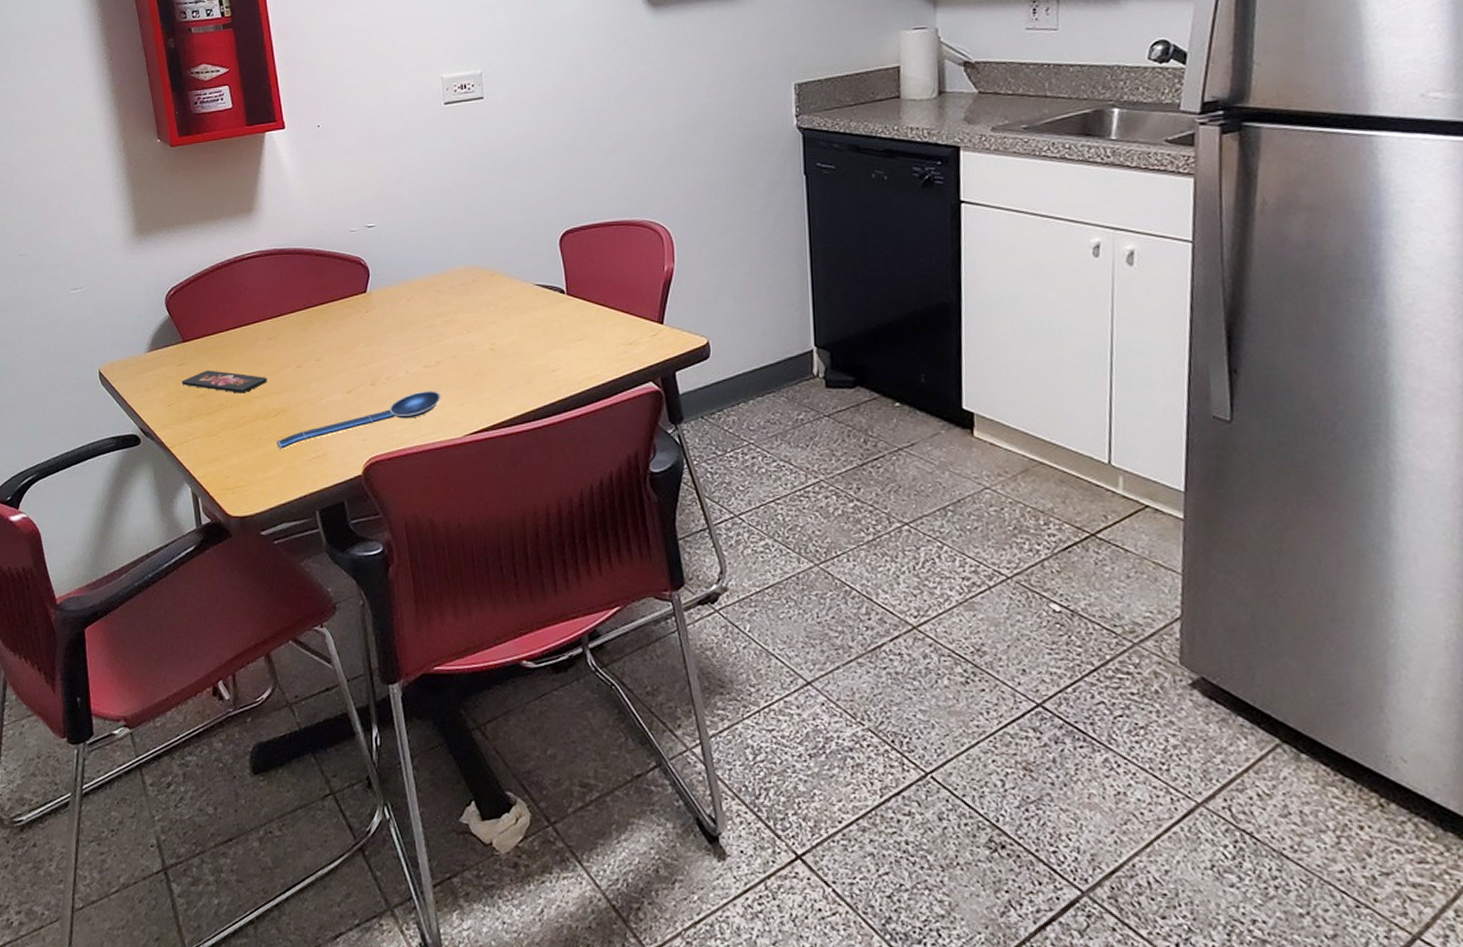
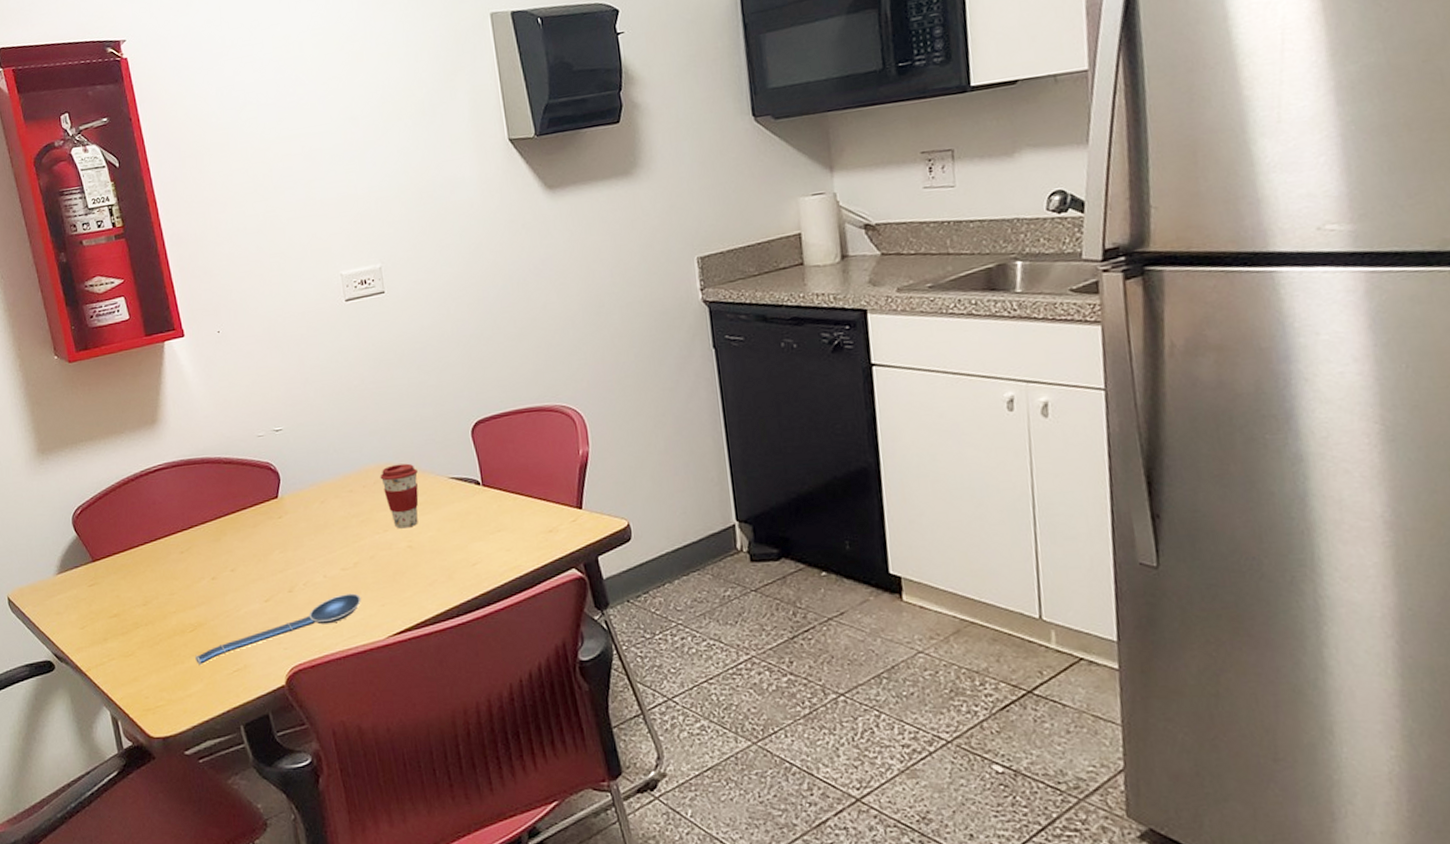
smartphone: present [182,370,267,394] -> none [94,588,182,611]
coffee cup: none [467,267,504,331] -> present [380,463,419,529]

